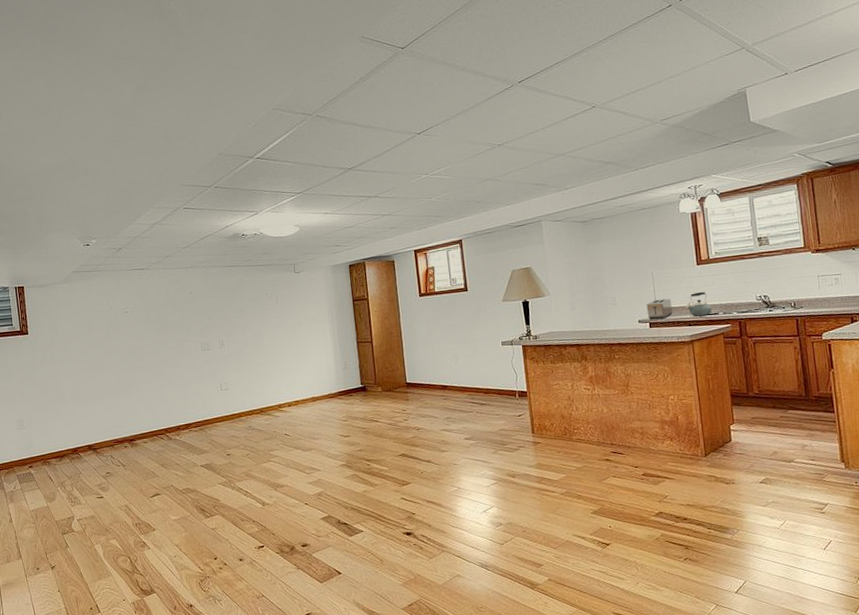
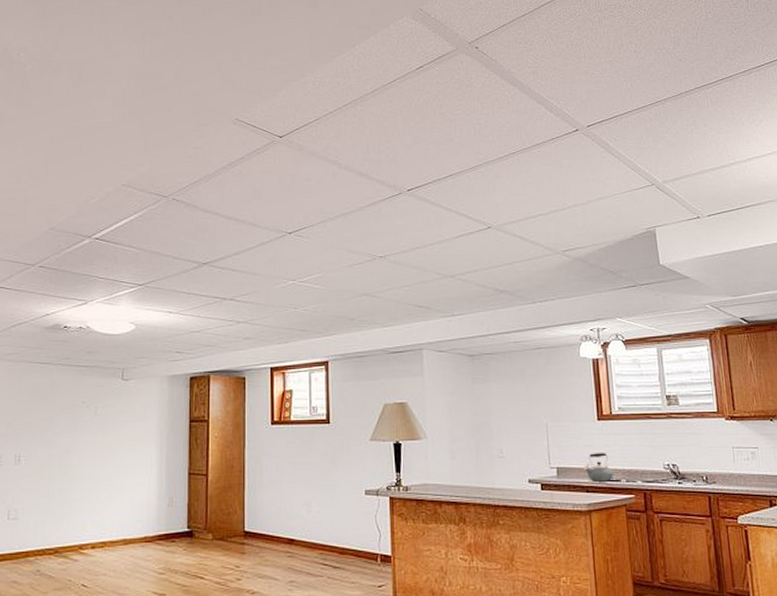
toaster: present [646,298,673,320] -> none [538,456,568,481]

